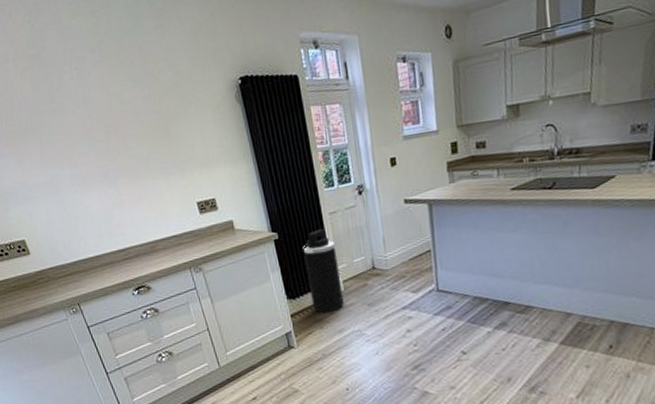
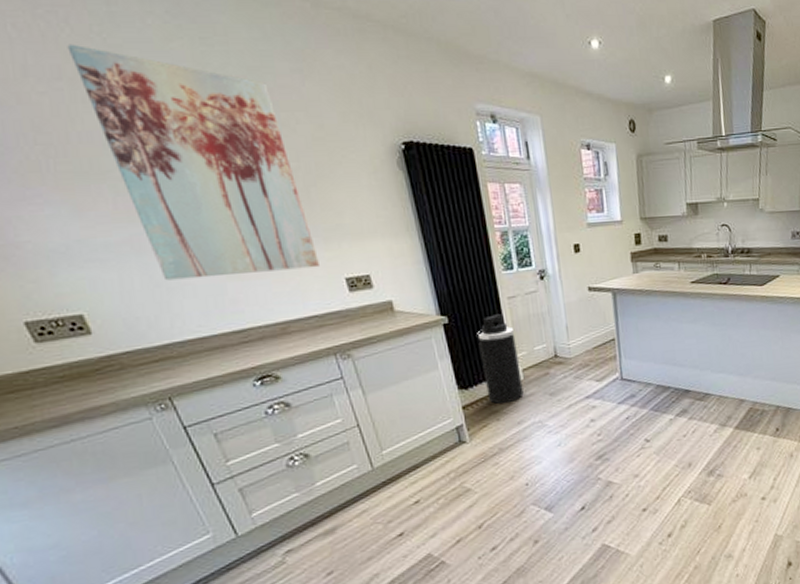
wall art: none [11,32,178,211] -> present [67,44,319,281]

